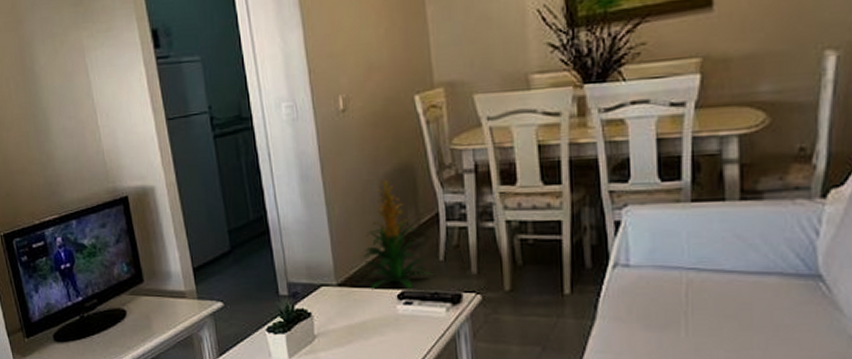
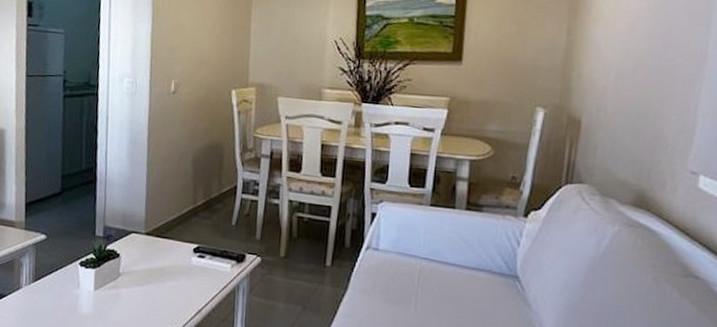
indoor plant: present [362,178,433,291] -> none [170,152,225,245]

